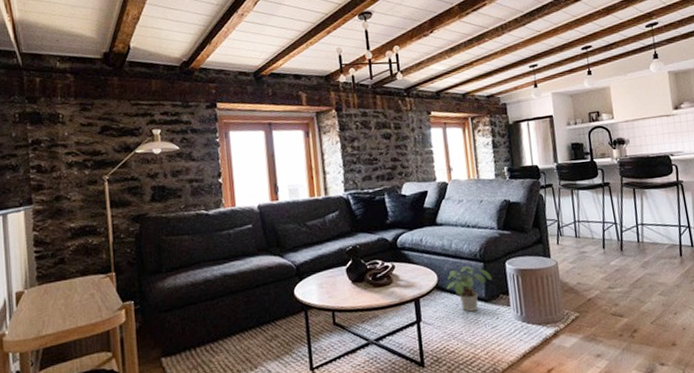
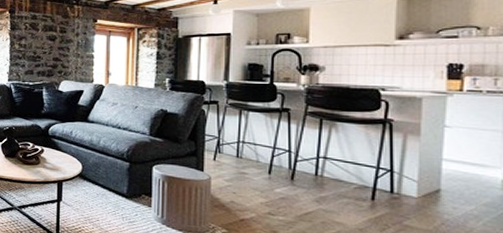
potted plant: present [446,266,492,312] -> none [89,162,136,204]

